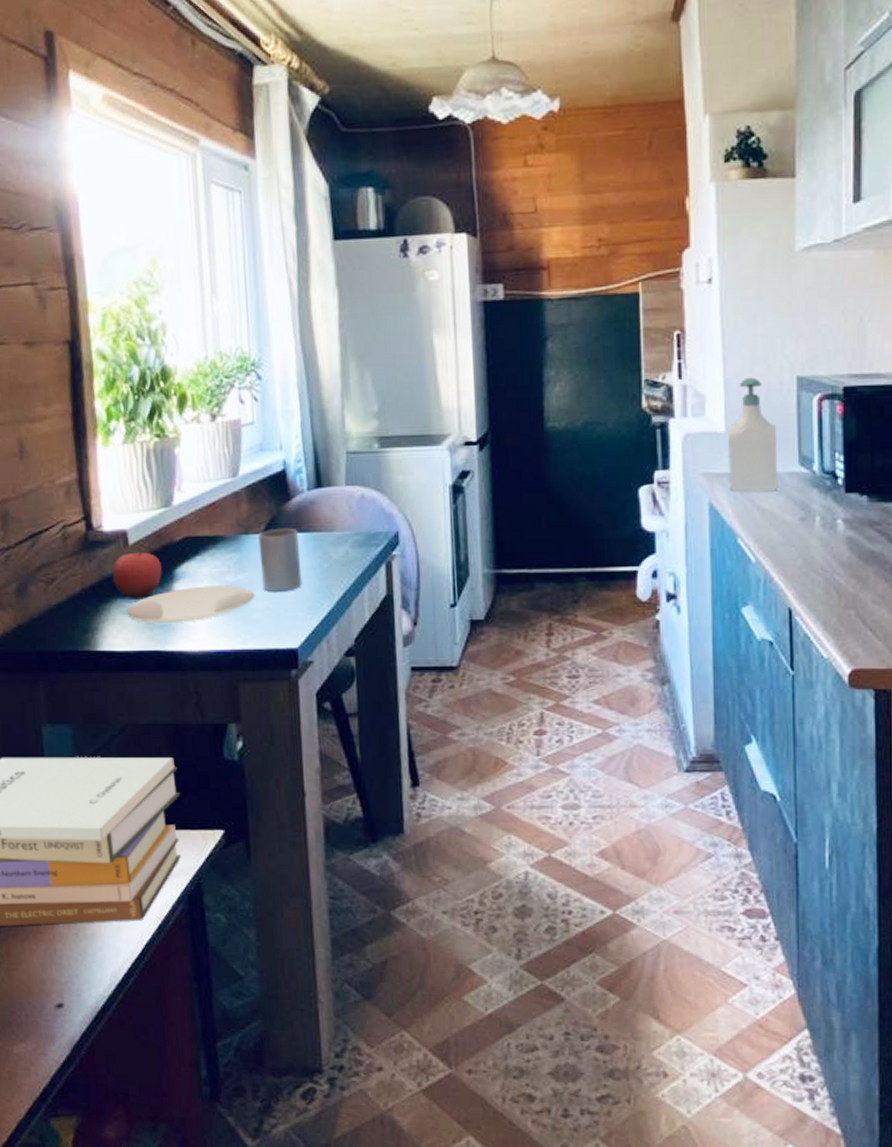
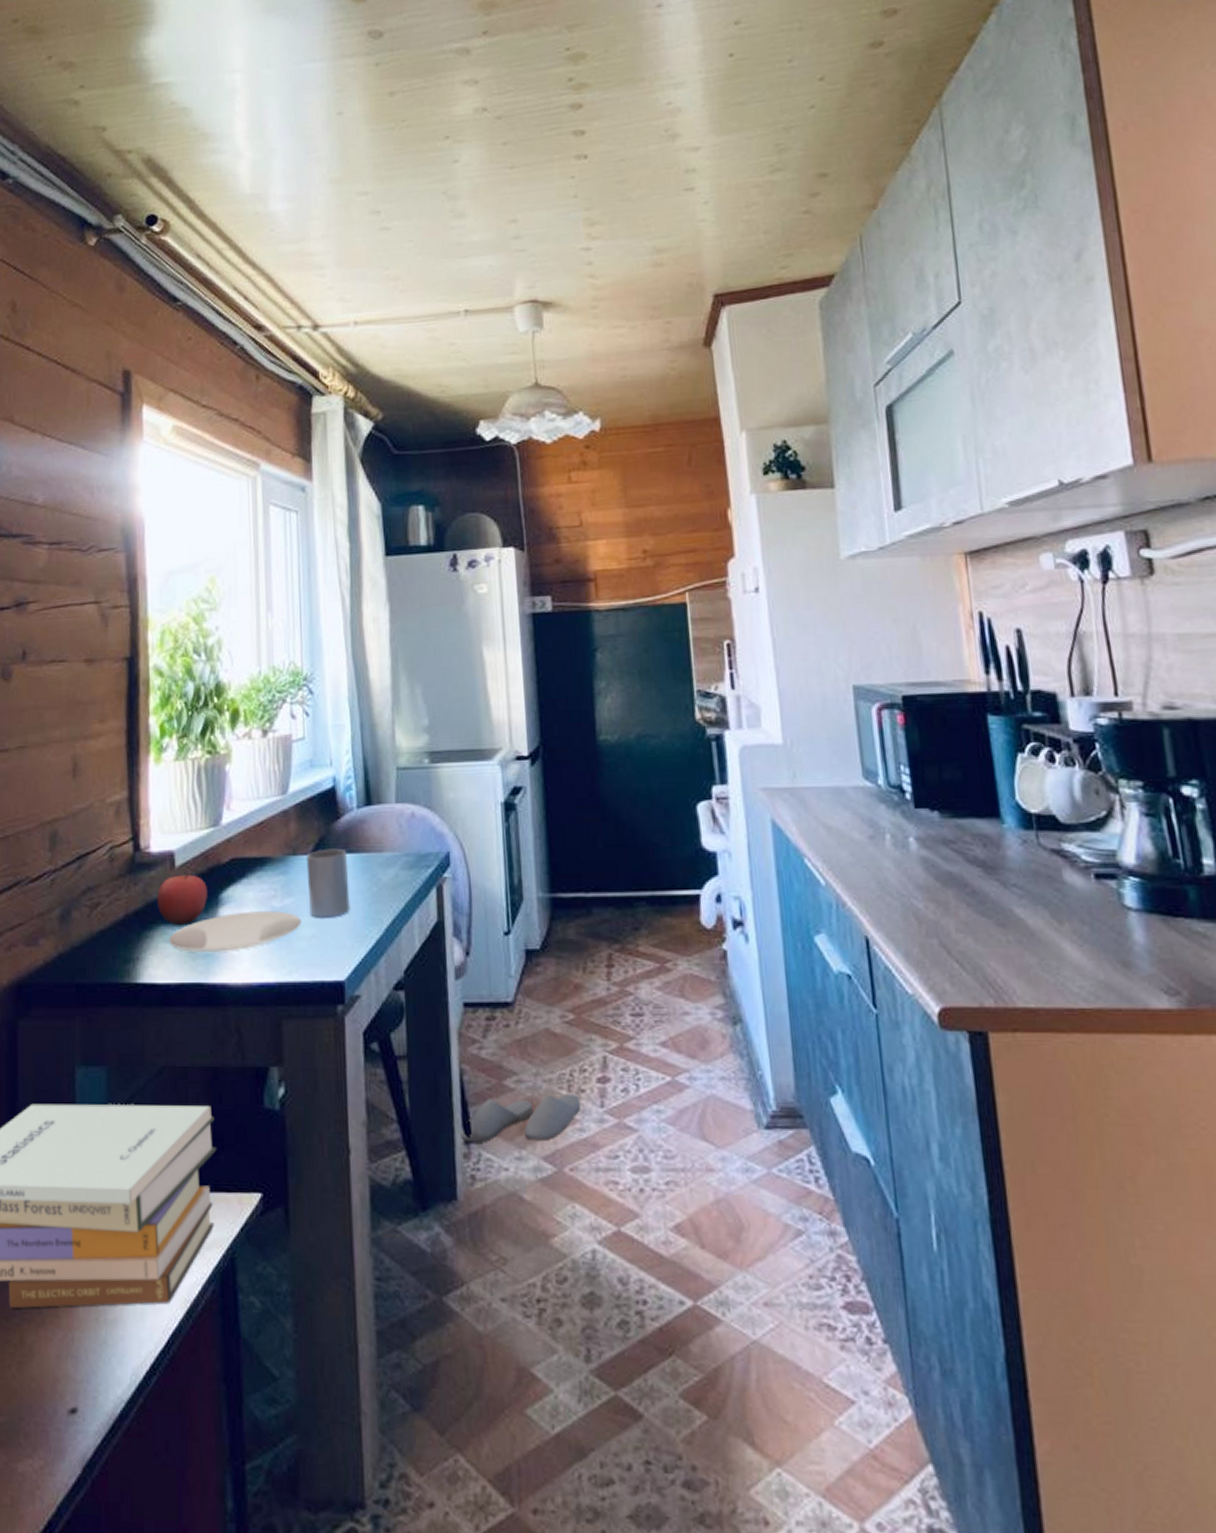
slippers: none [408,744,519,786] -> present [461,1093,581,1143]
soap bottle: present [728,377,778,493] -> none [786,686,843,809]

